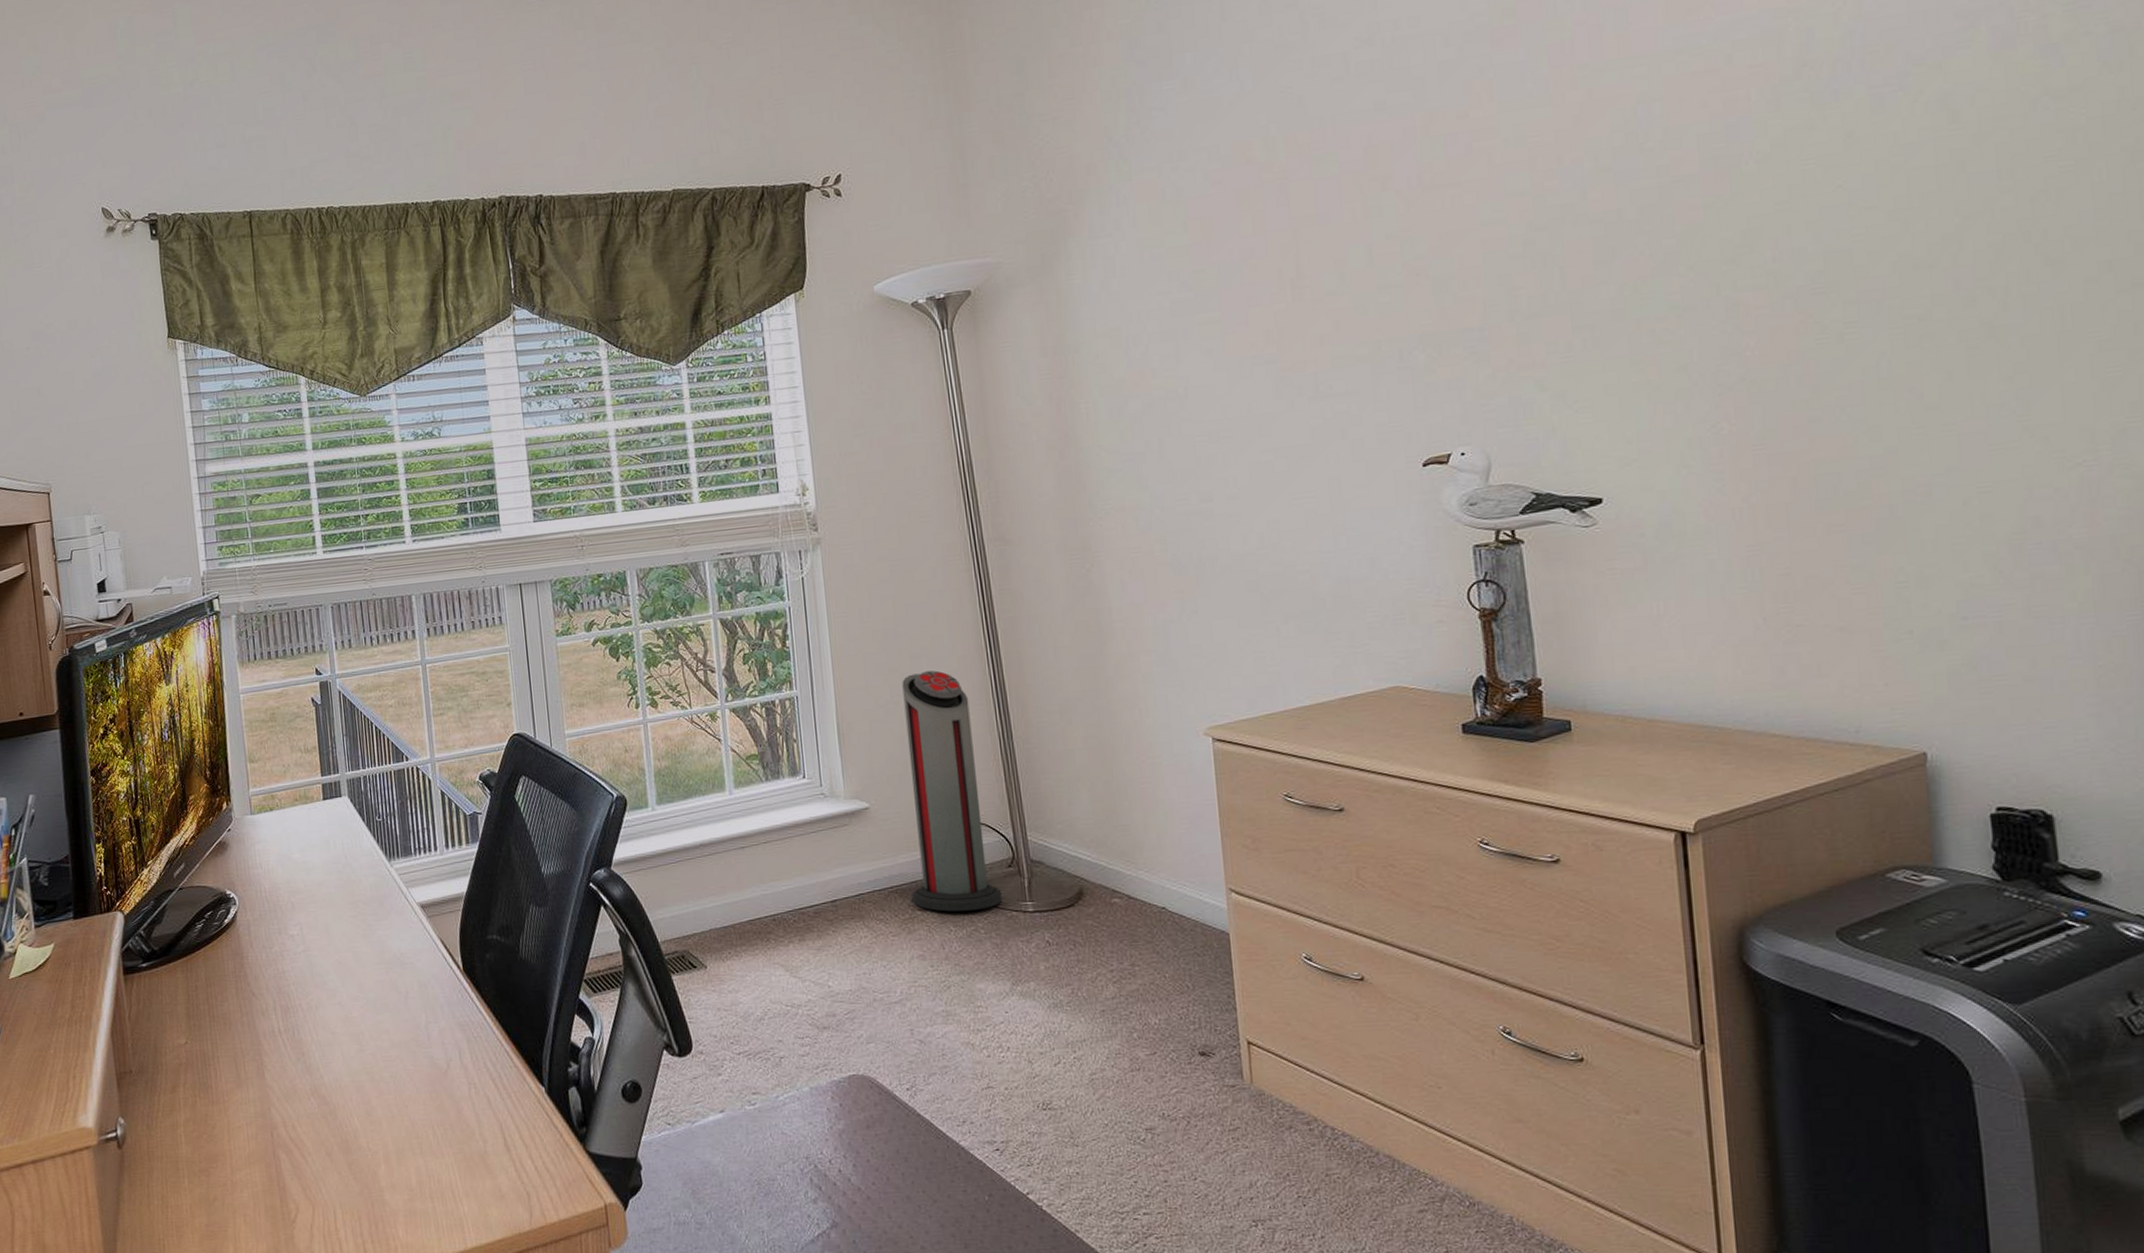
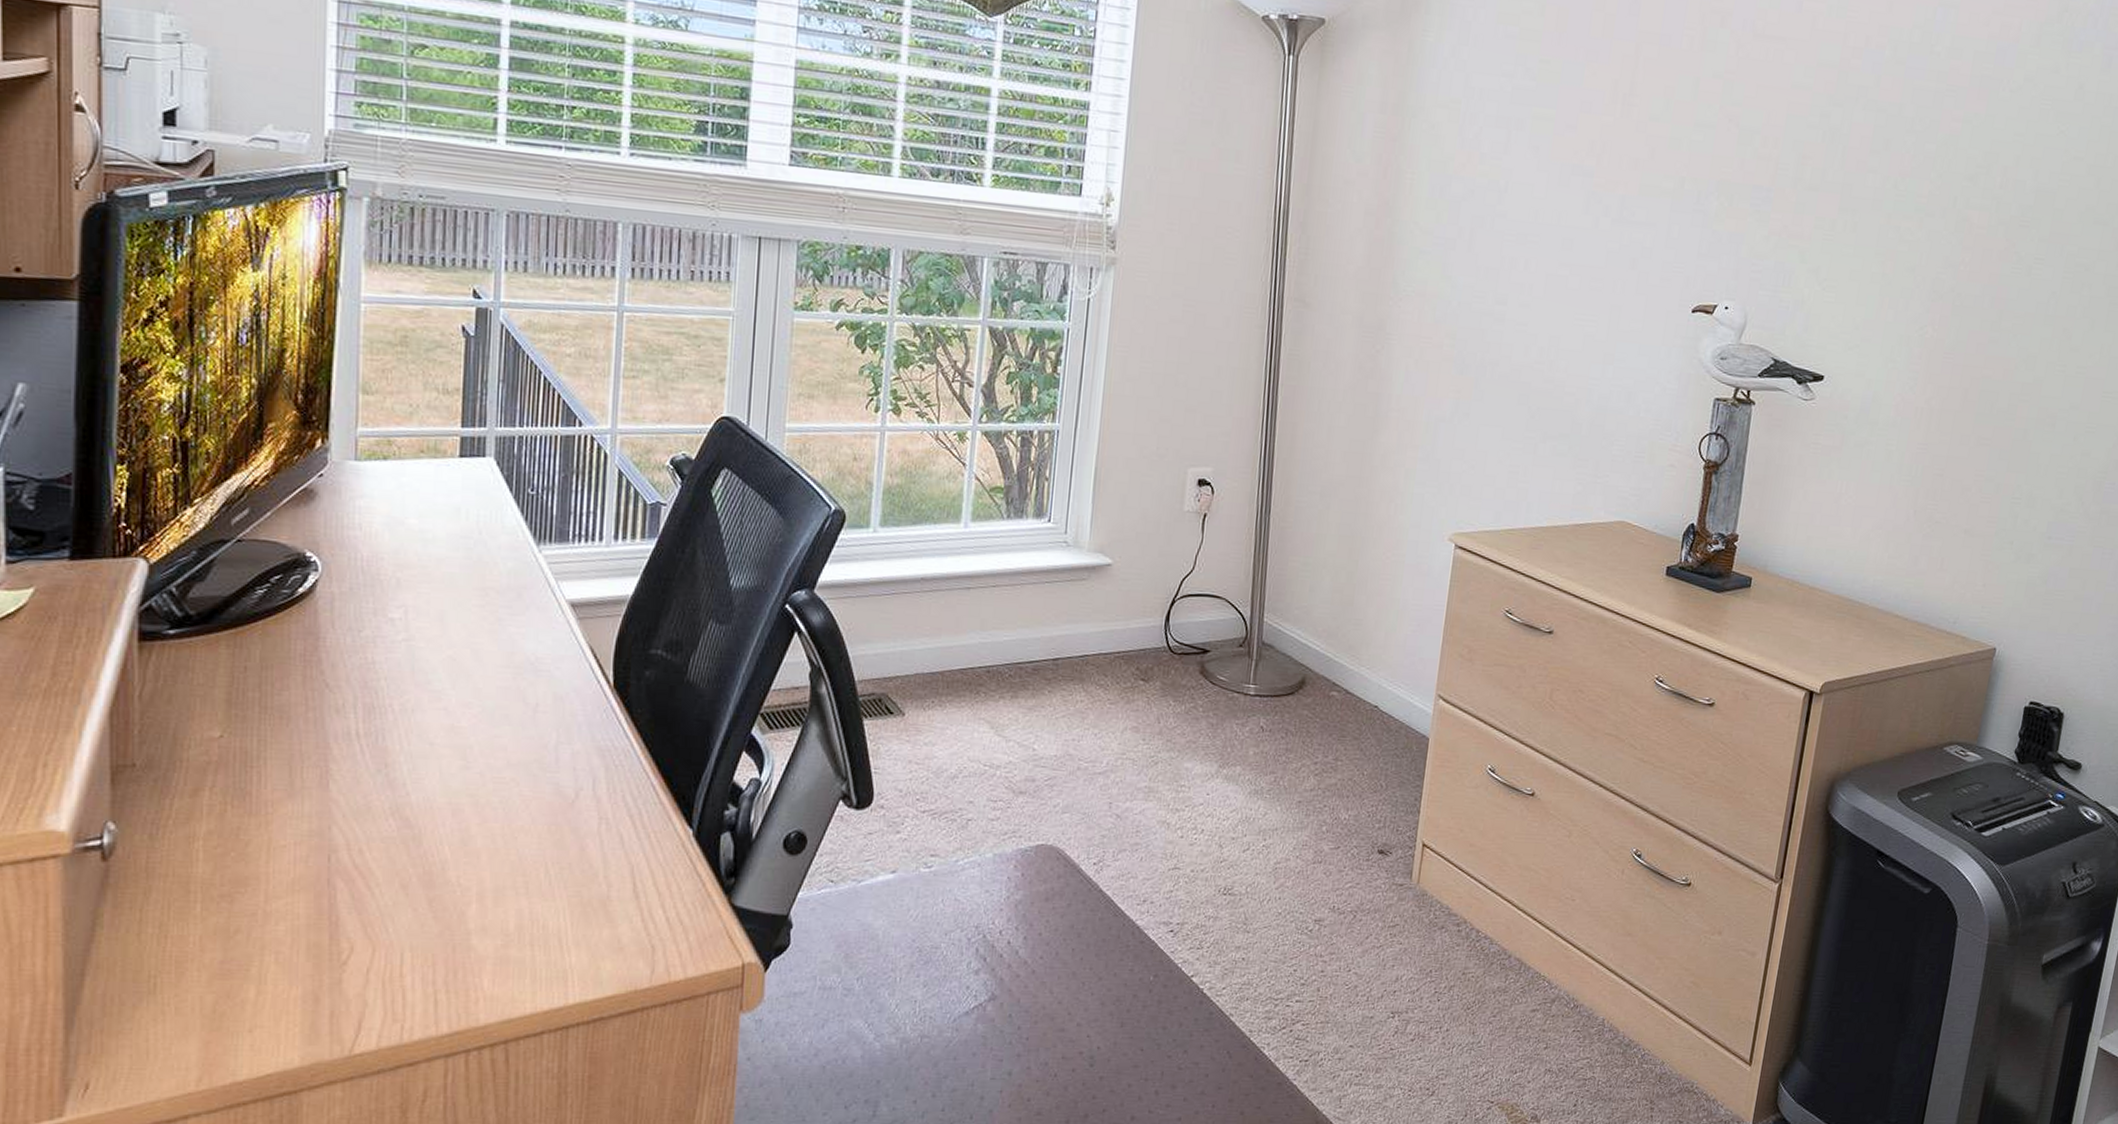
air purifier: present [902,670,1003,912] -> none [1137,427,1235,687]

